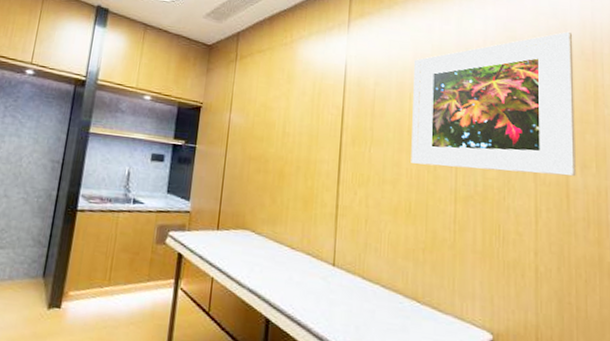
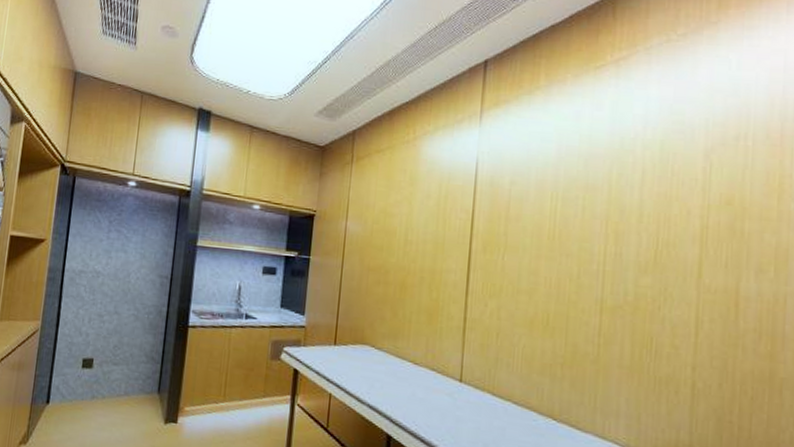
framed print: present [411,31,576,177] -> none [550,111,757,283]

